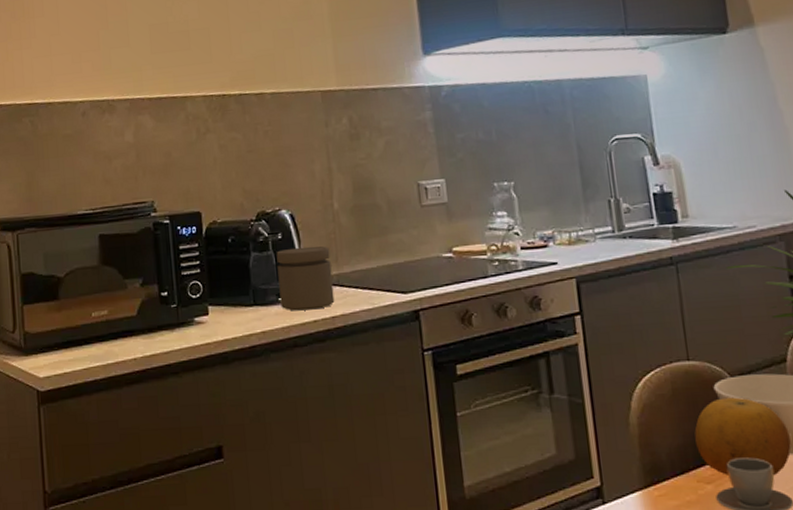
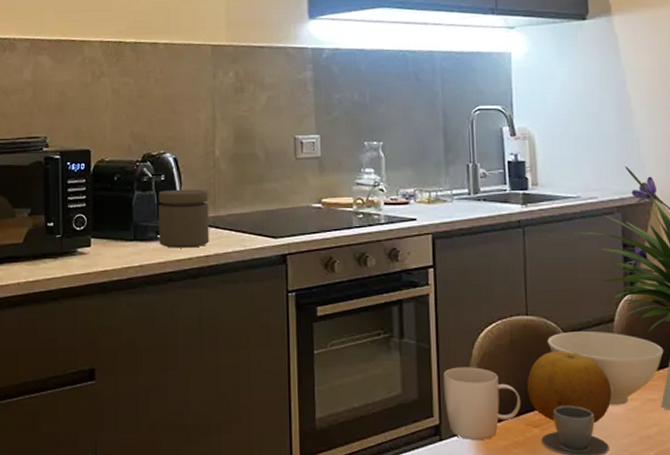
mug: none [601,421,690,501] -> present [443,367,521,440]

